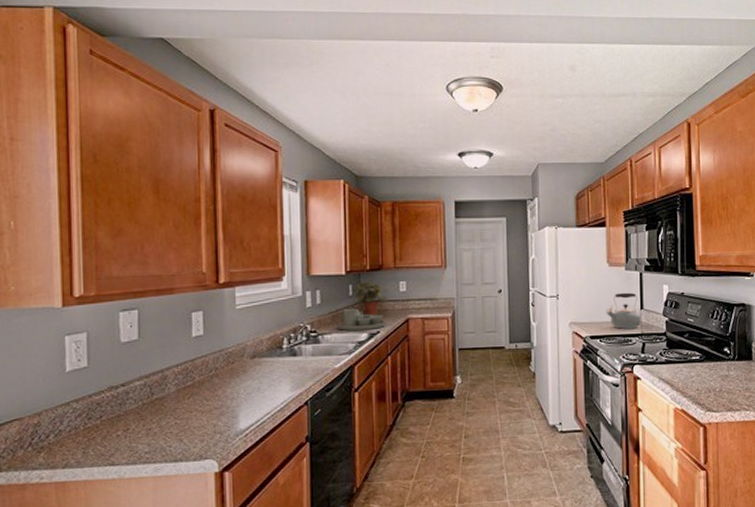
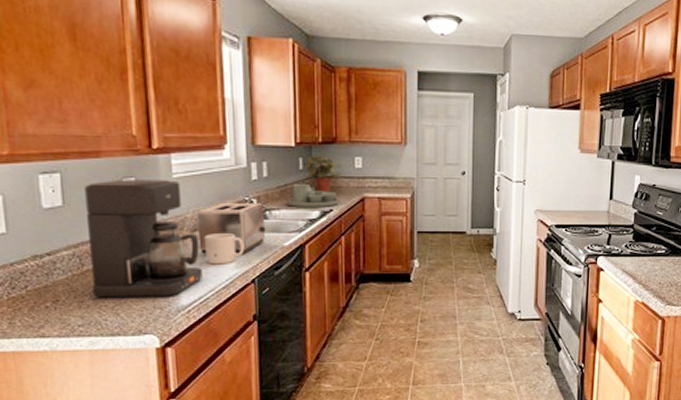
coffee maker: none [158,311,260,425] -> present [84,179,203,298]
toaster: none [256,329,319,379] -> present [197,203,266,254]
mug: none [262,358,299,389] -> present [203,233,245,265]
kettle: present [605,292,642,329] -> none [573,181,610,219]

